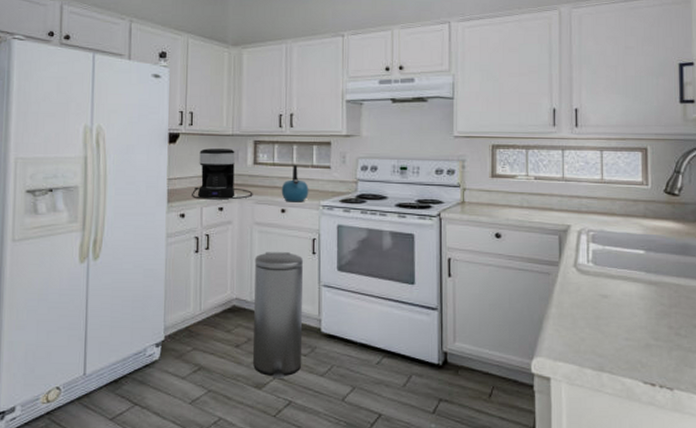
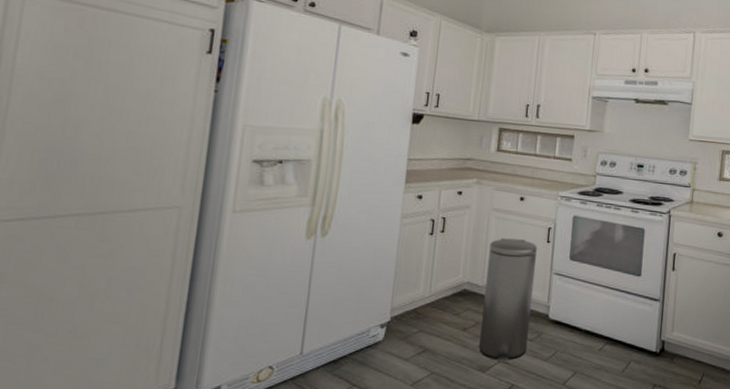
coffee maker: present [192,148,253,200] -> none [431,131,494,185]
kettle: present [281,164,309,202] -> none [521,154,549,192]

